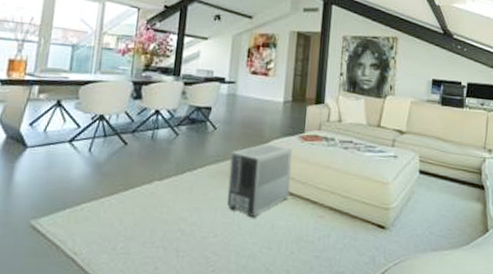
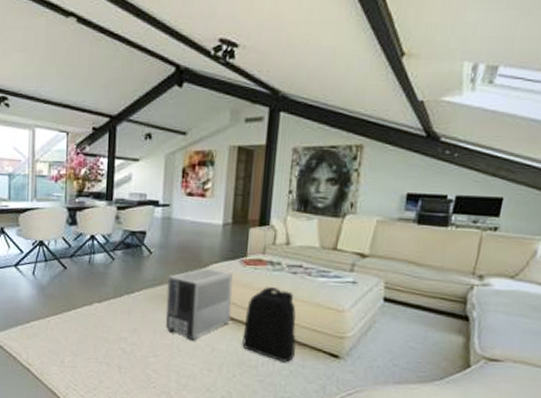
backpack: none [300,162,349,236] -> present [242,287,296,363]

